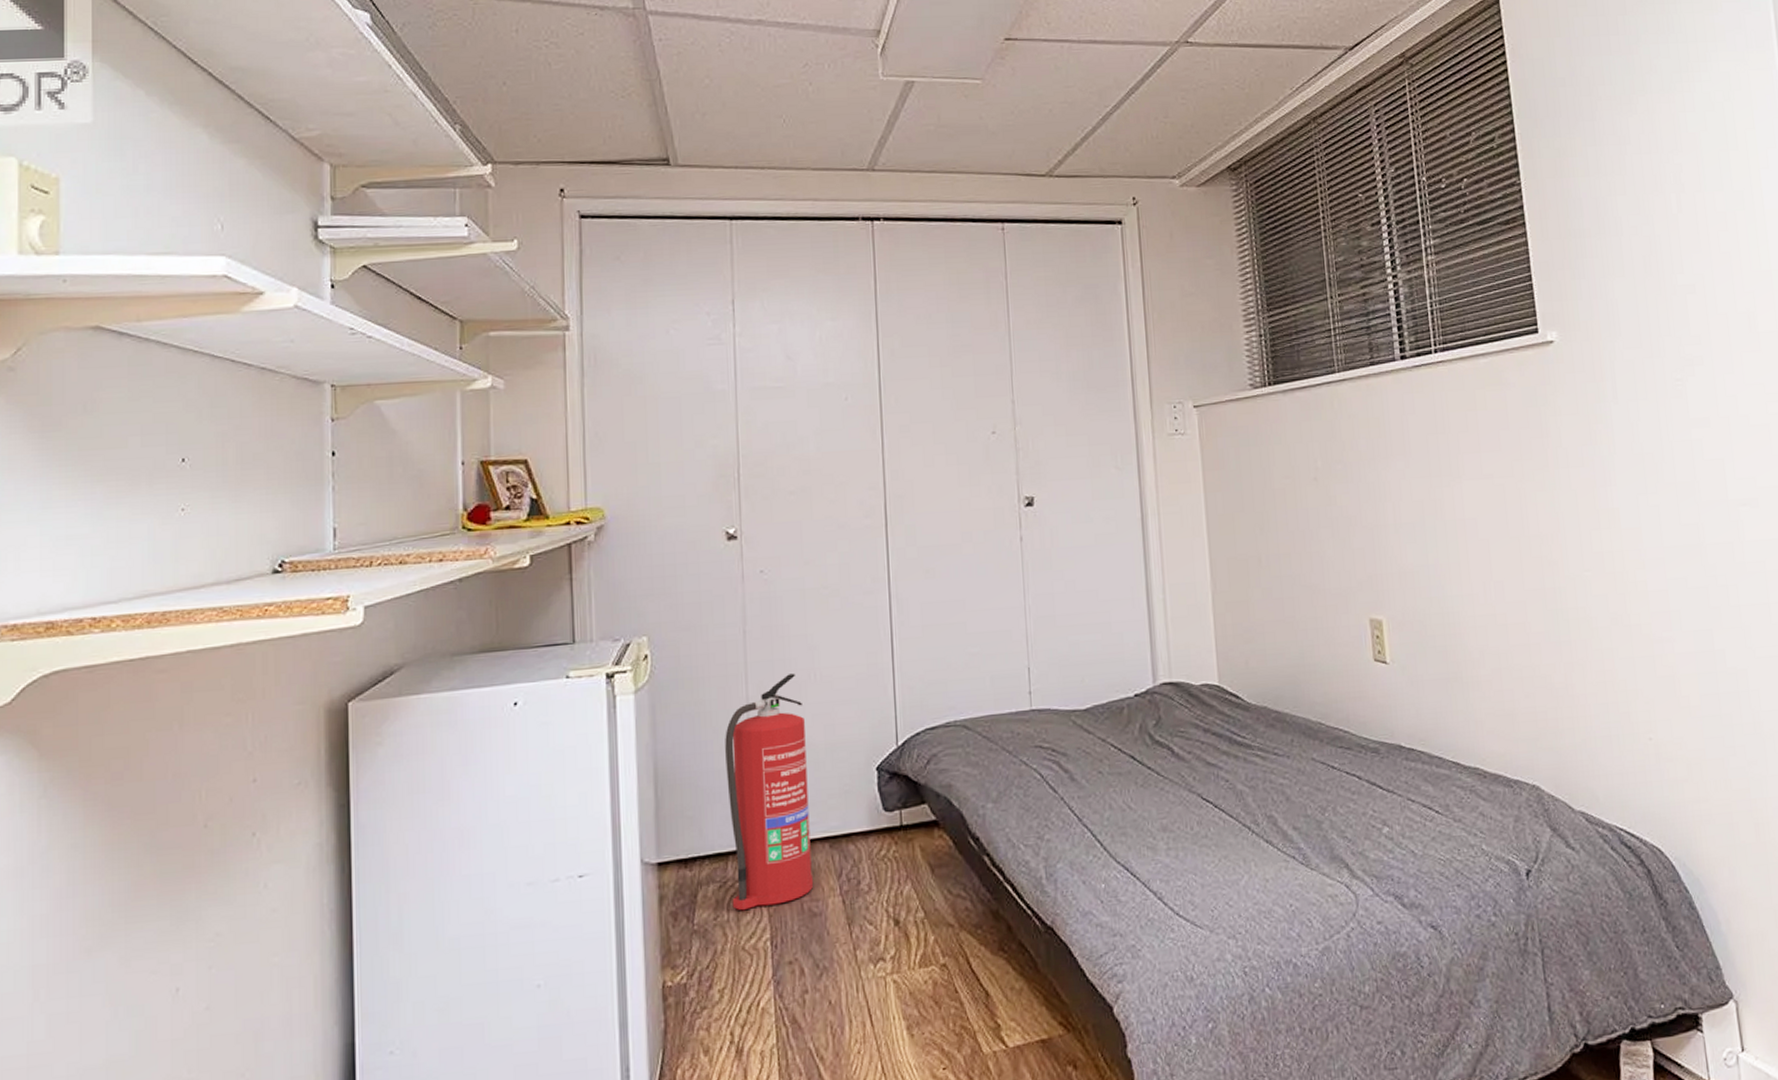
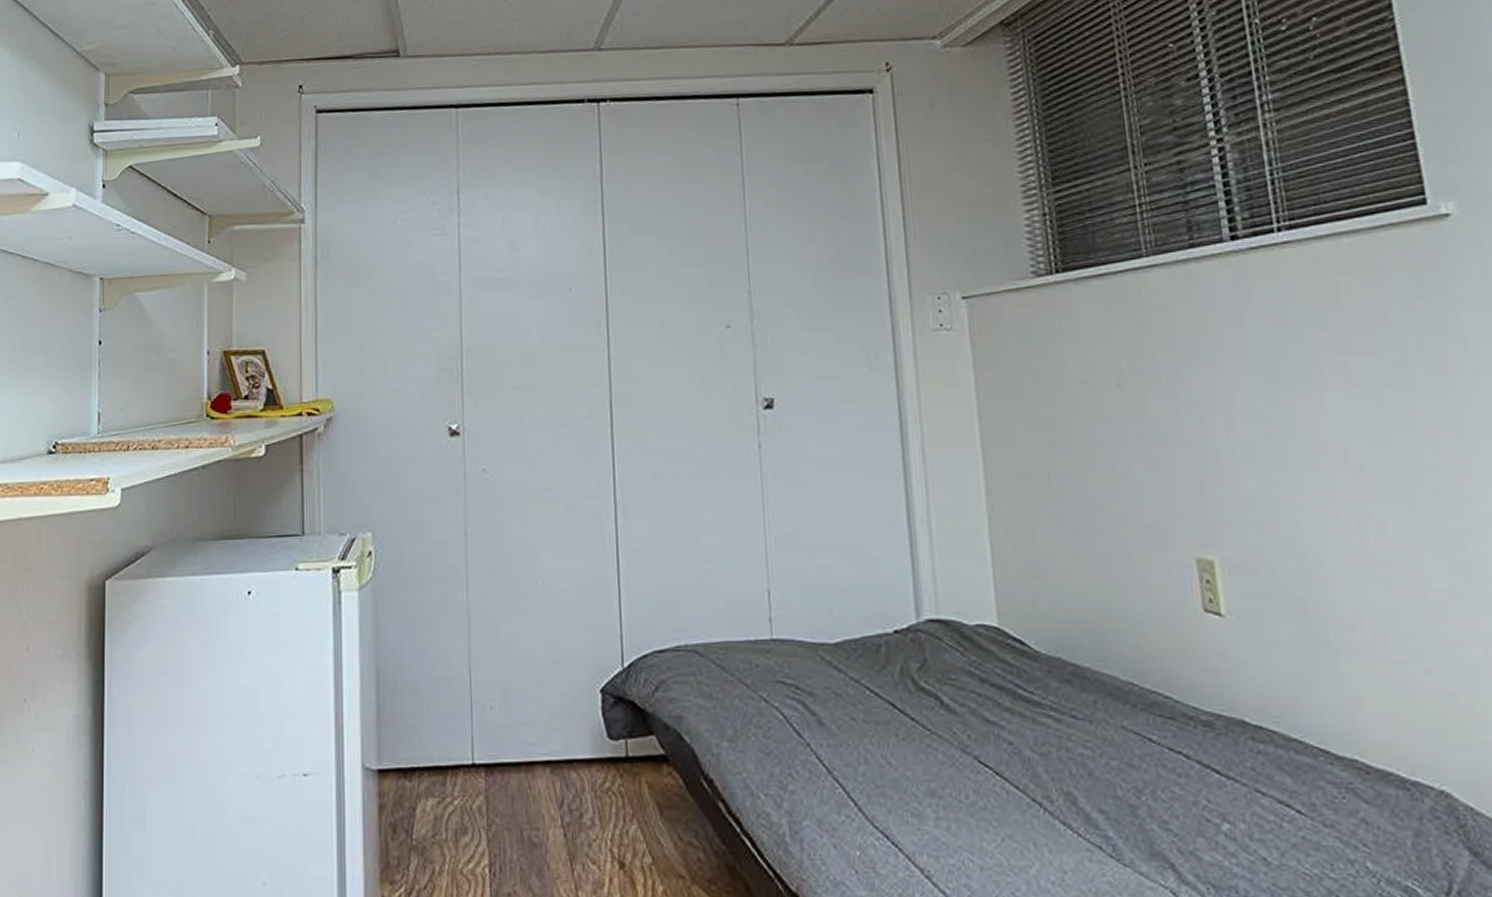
fire extinguisher: present [725,673,814,911] -> none [445,580,534,831]

